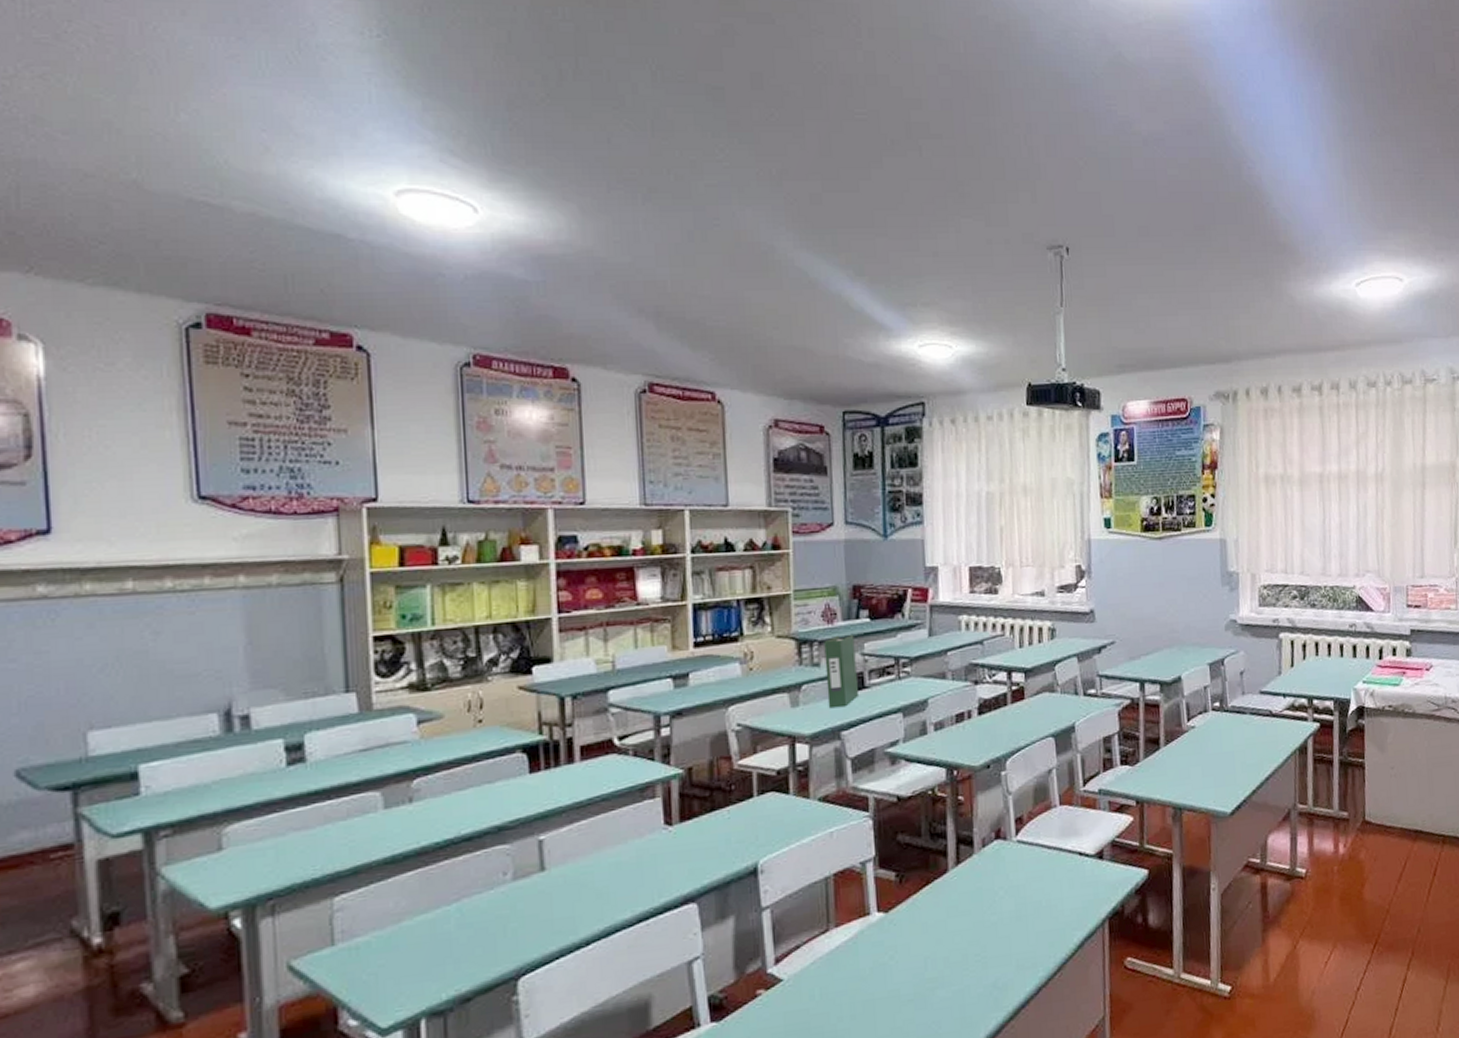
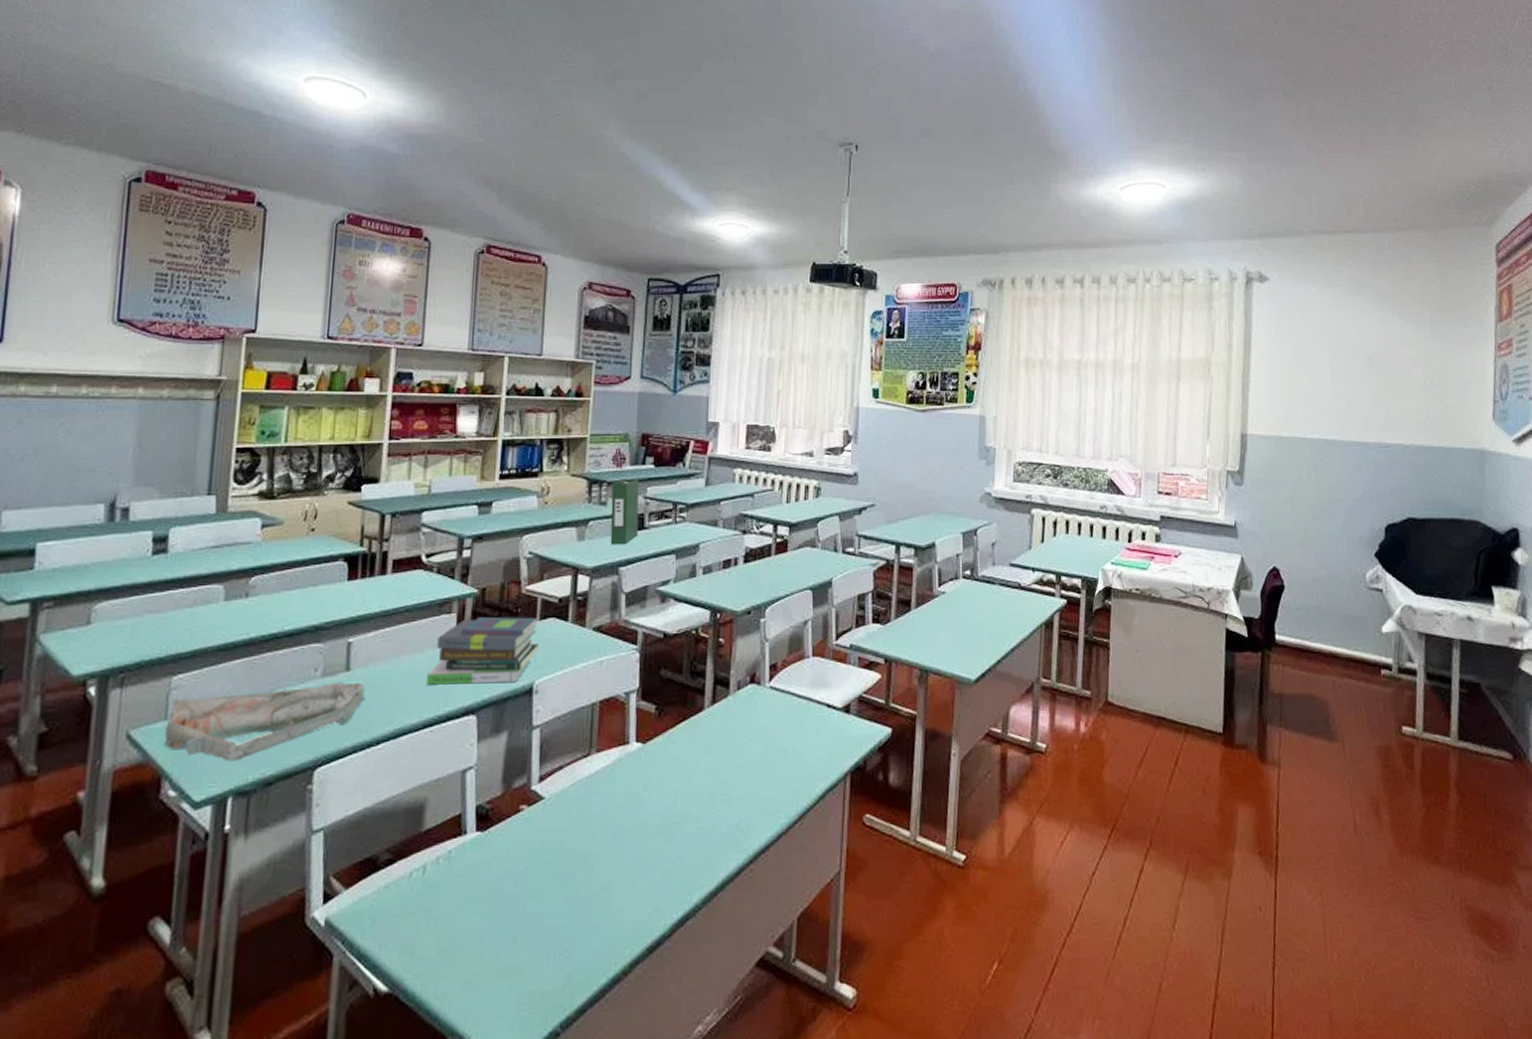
bag: none [334,881,567,982] -> present [164,682,365,762]
books: none [635,793,760,877] -> present [426,617,539,685]

